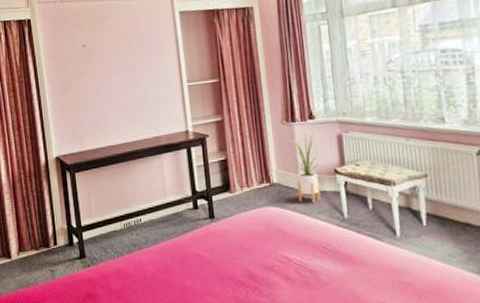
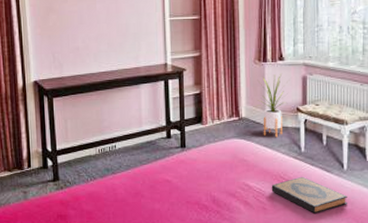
hardback book: none [313,245,406,288] -> present [271,176,347,214]

